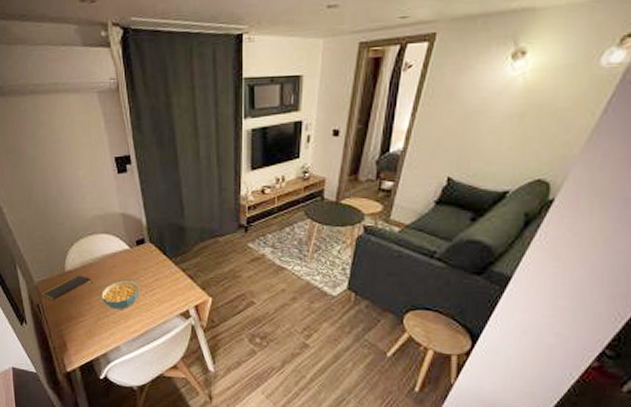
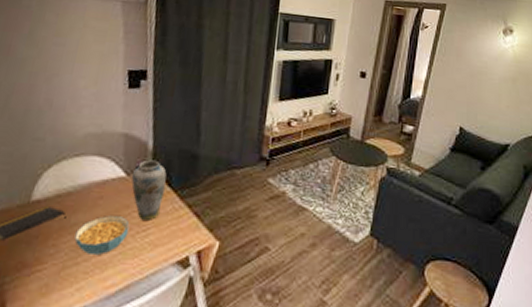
vase: none [133,234,161,283] -> present [131,159,167,220]

